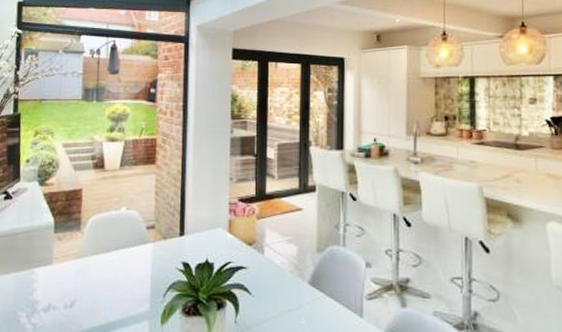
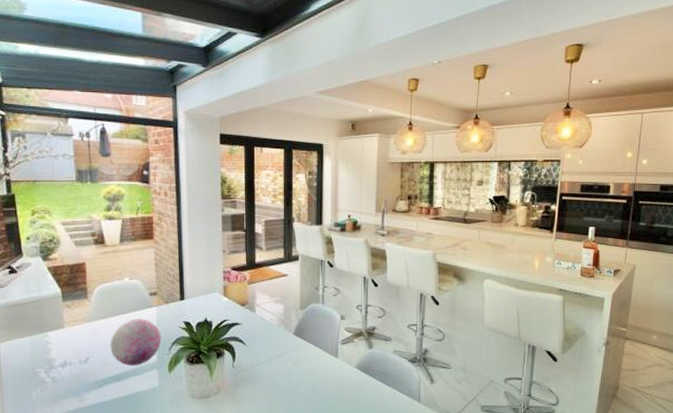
decorative orb: none [99,256,156,314] -> present [110,319,162,366]

